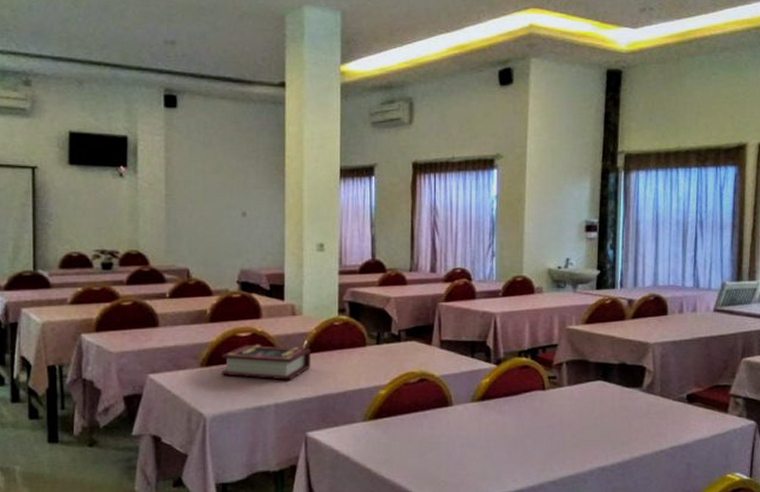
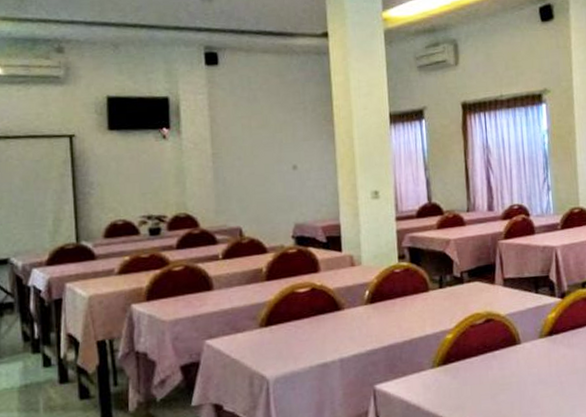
book: present [220,344,311,380] -> none [281,298,374,335]

